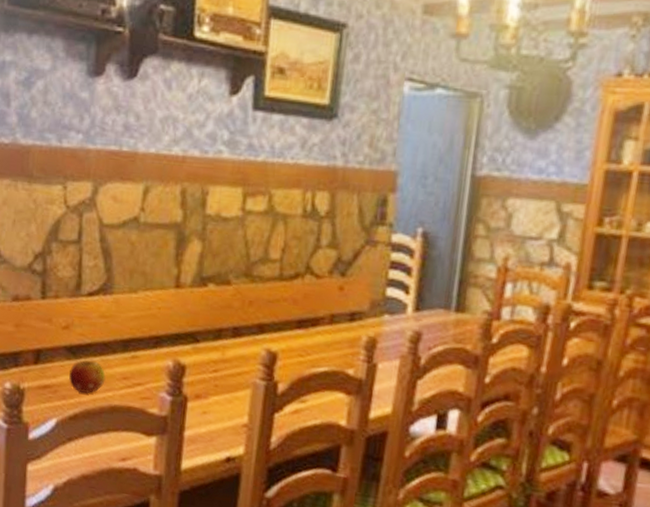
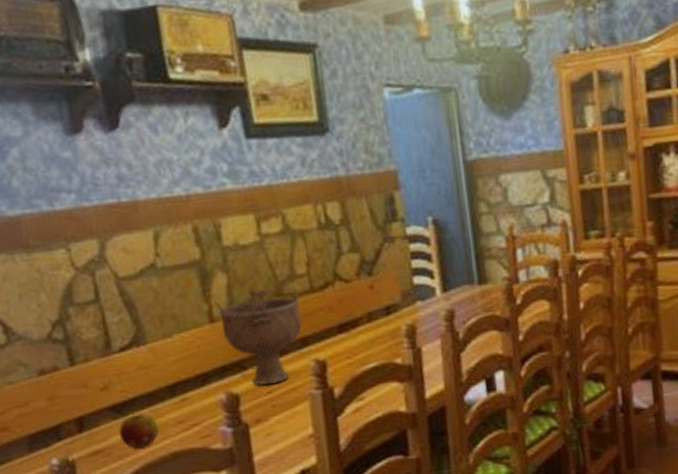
decorative bowl: none [184,263,267,364] -> present [214,288,303,385]

